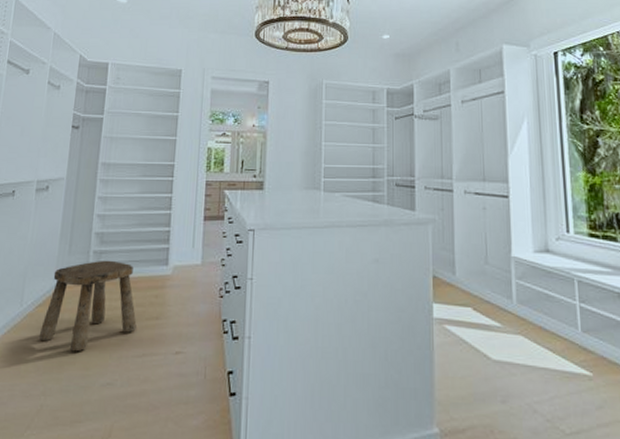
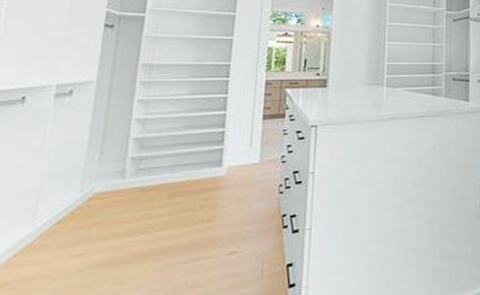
stool: present [38,260,137,352] -> none [57,166,184,268]

